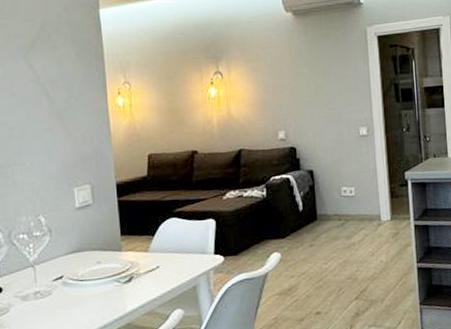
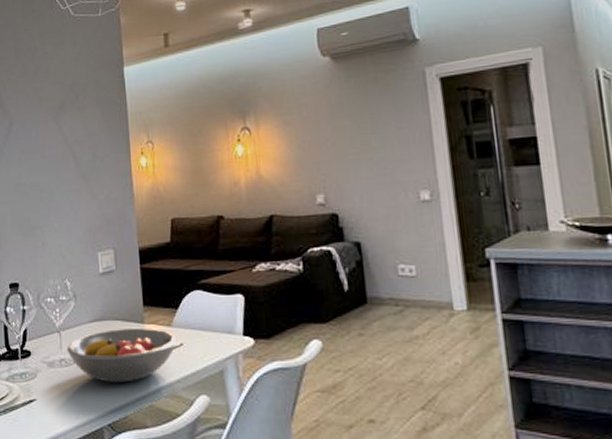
fruit bowl: none [42,255,154,309] -> present [66,327,177,383]

